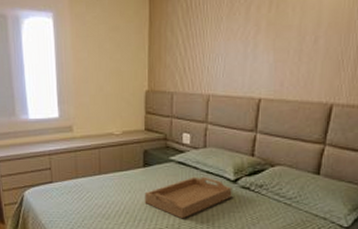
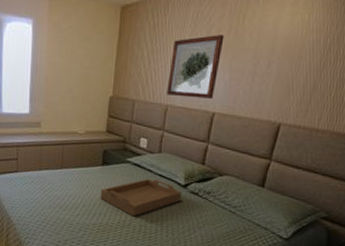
wall art: none [207,12,265,85] -> present [167,35,225,99]

